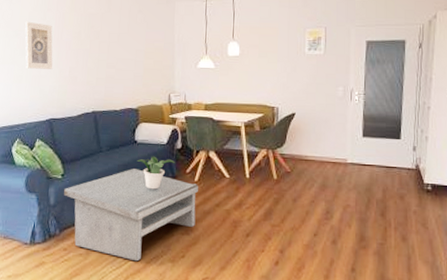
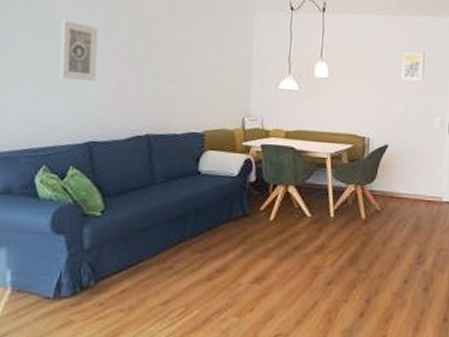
coffee table: present [63,169,198,262] -> none [102,205,274,317]
potted plant: present [136,156,175,190] -> none [199,190,247,230]

